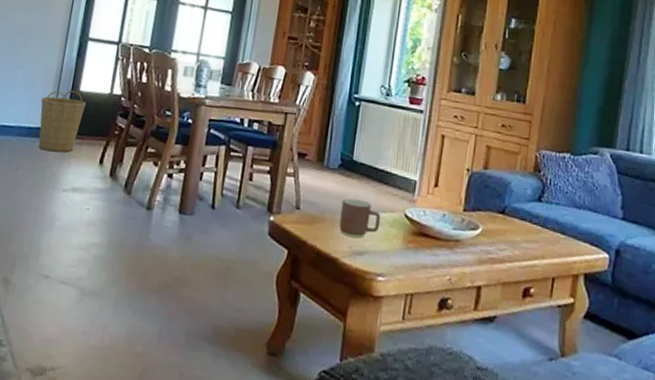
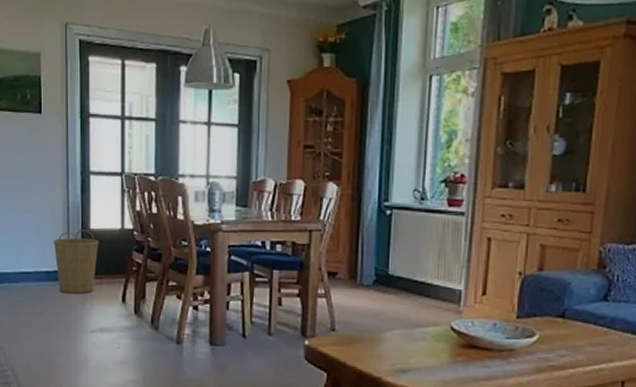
mug: present [339,198,381,238] -> none [379,315,425,356]

